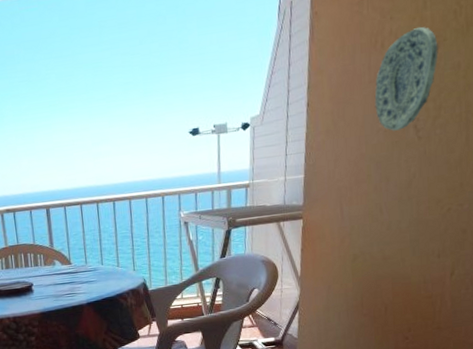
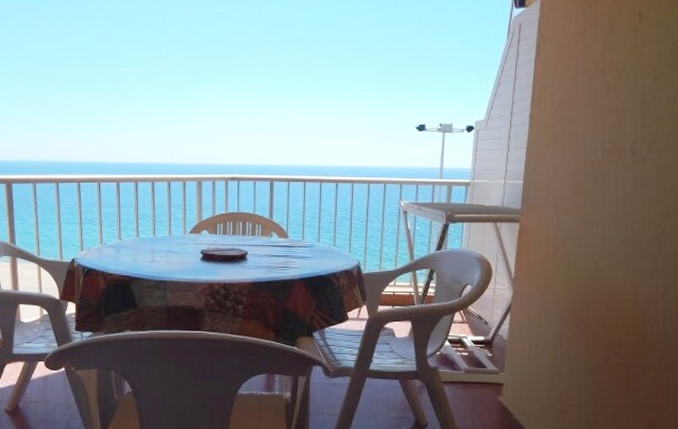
decorative plate: present [374,26,438,131] -> none [594,60,655,151]

